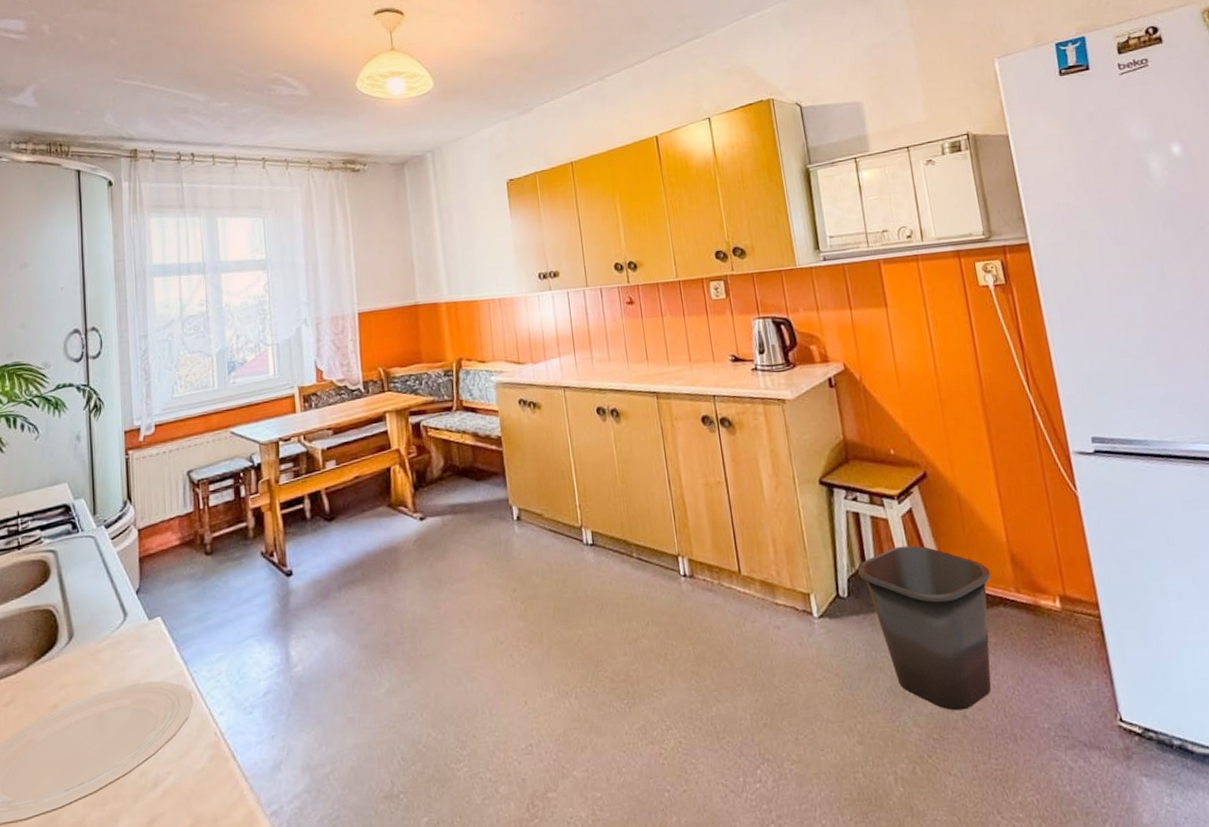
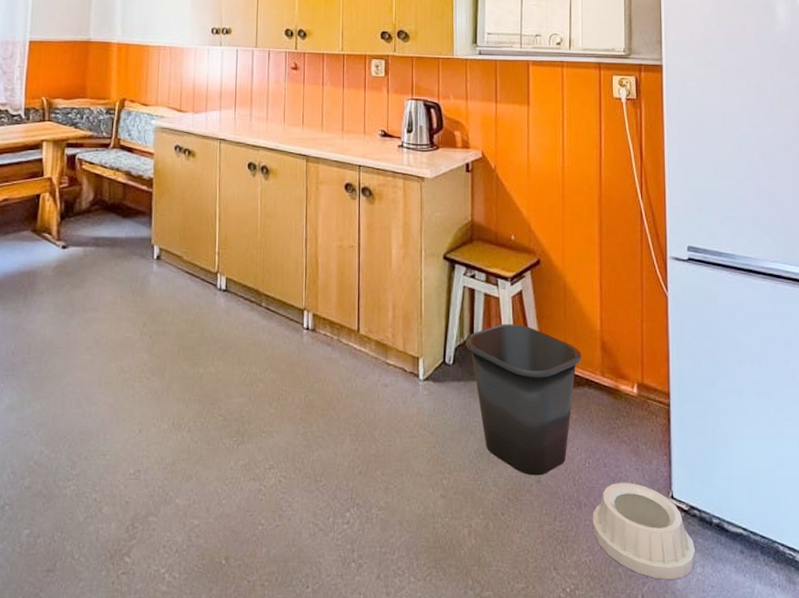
pet bowl: none [1031,708,1161,815] -> present [592,482,696,580]

